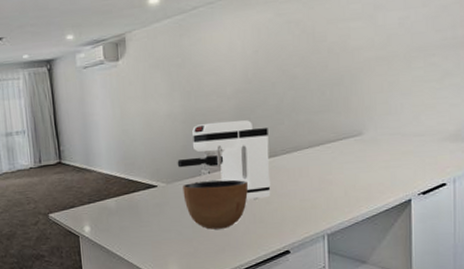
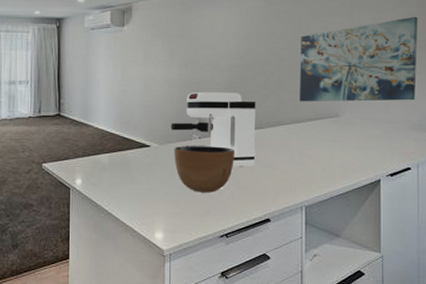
wall art: none [315,9,455,123] -> present [300,16,418,102]

